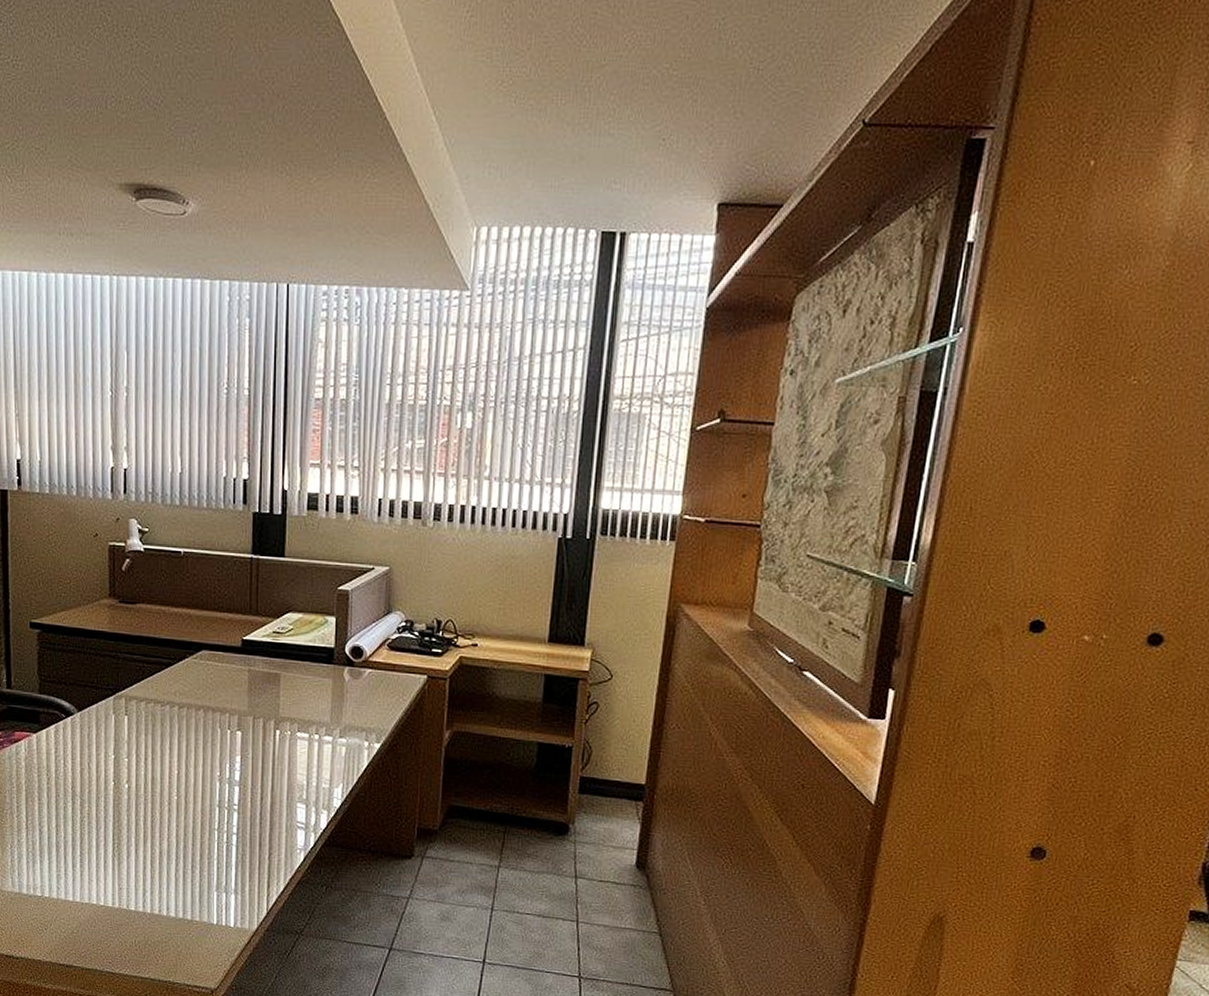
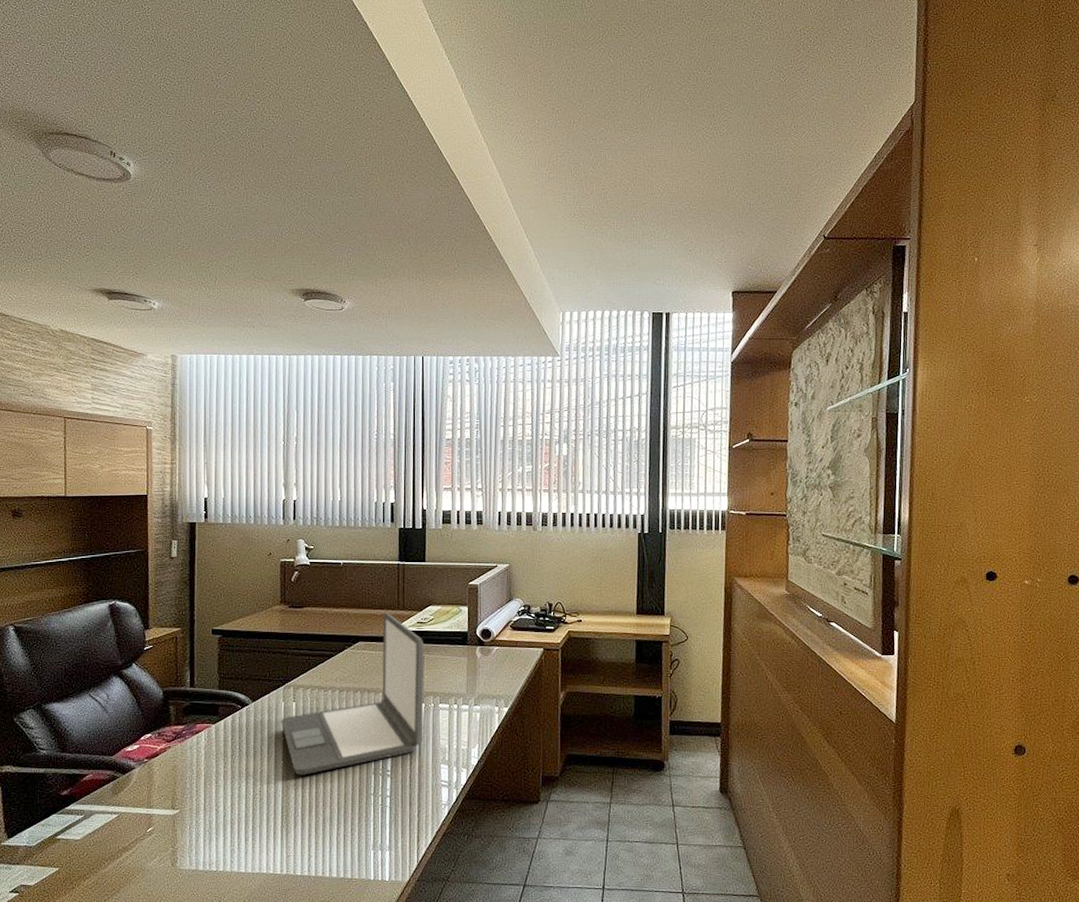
laptop: none [110,618,281,801] -> present [280,613,425,775]

